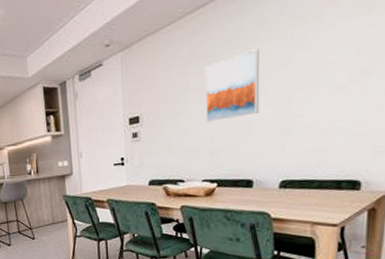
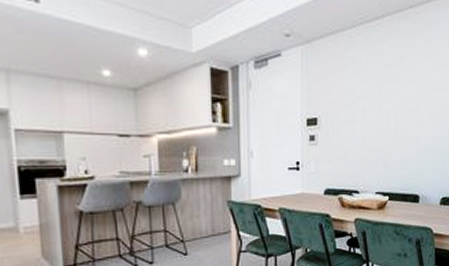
wall art: present [204,49,260,122] -> none [380,69,427,133]

